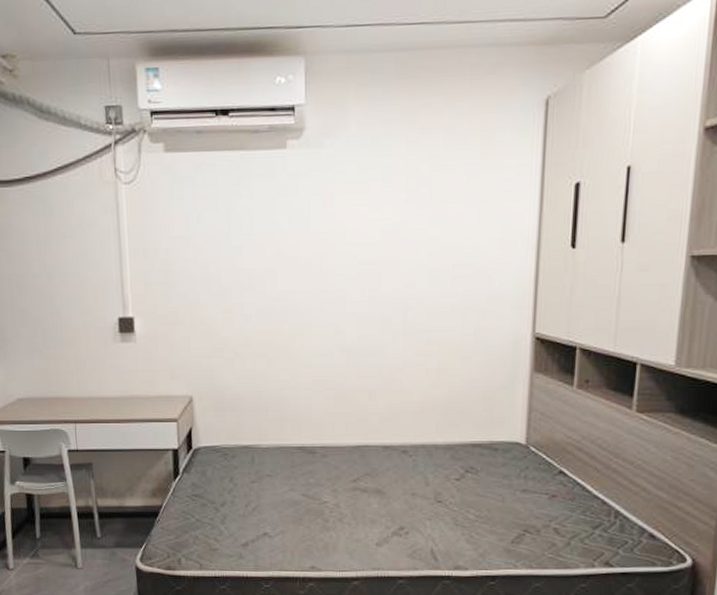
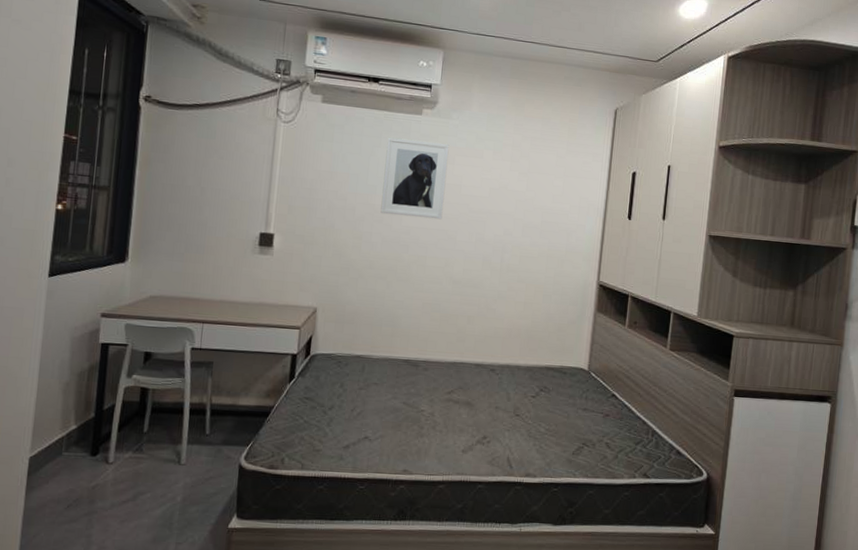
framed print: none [248,180,325,280] -> present [380,137,450,220]

